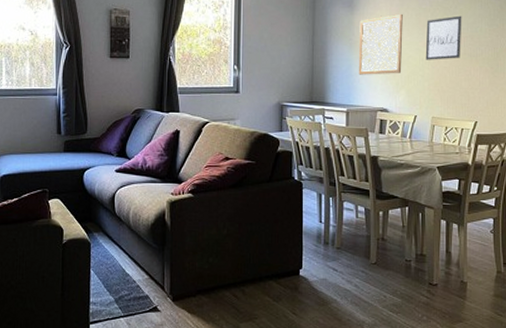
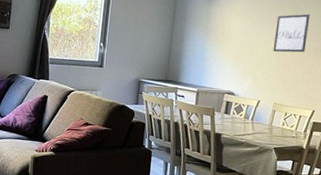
wall art: present [358,13,403,75] -> none [211,8,256,62]

